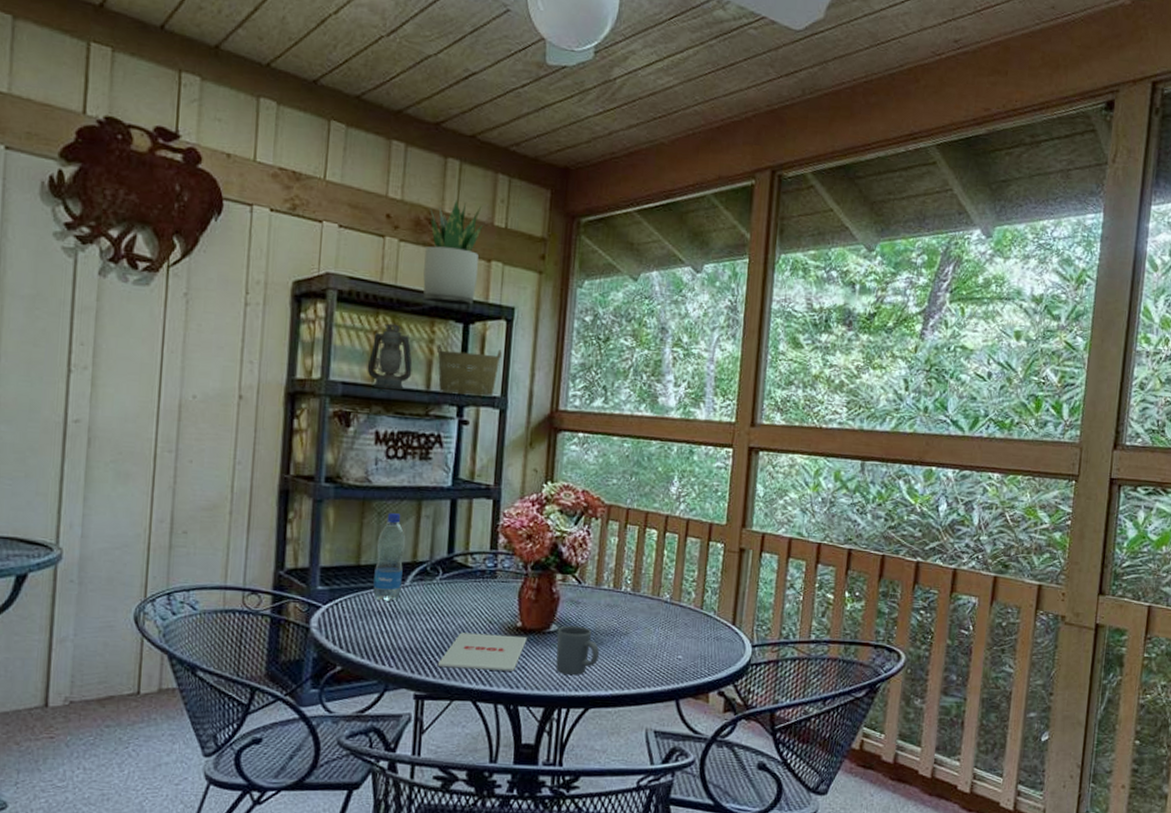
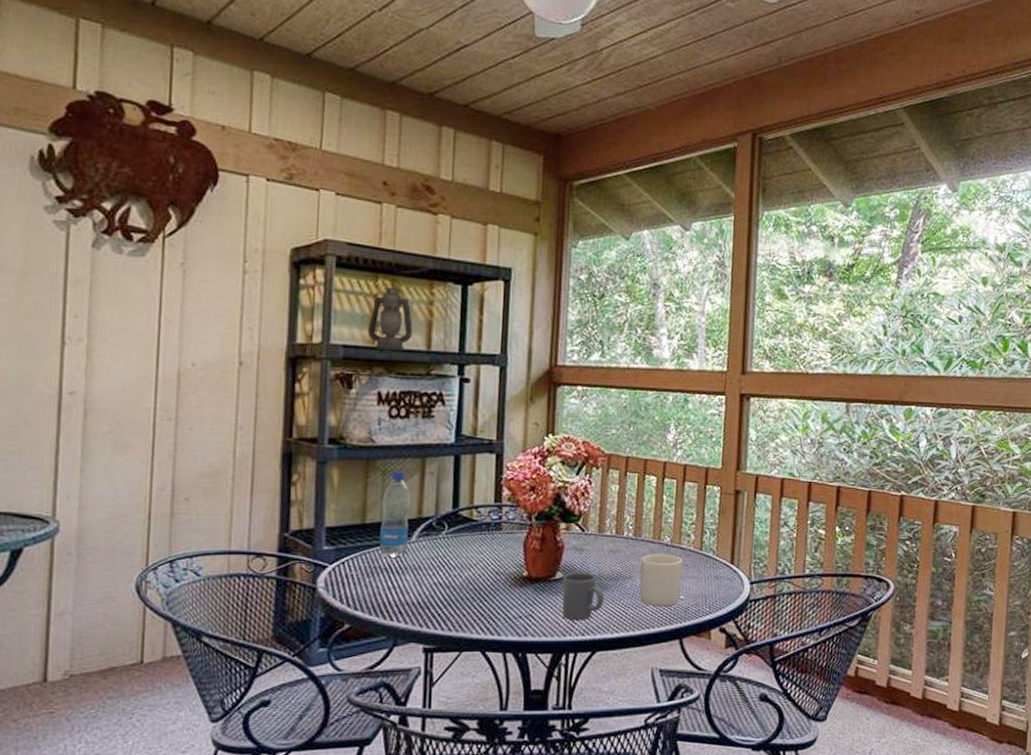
planter: present [423,200,482,306] -> none [421,166,478,268]
basket: present [437,344,502,397] -> none [437,306,500,355]
magazine: present [437,632,527,671] -> none [445,585,533,620]
mug: none [636,610,683,666] -> present [639,554,683,607]

